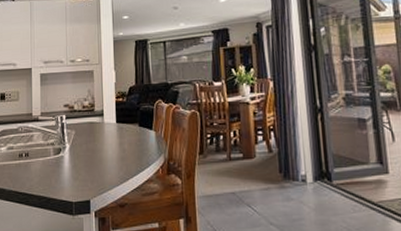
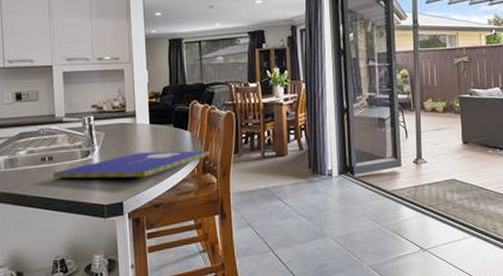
booklet: none [29,150,175,176] -> present [53,150,210,179]

